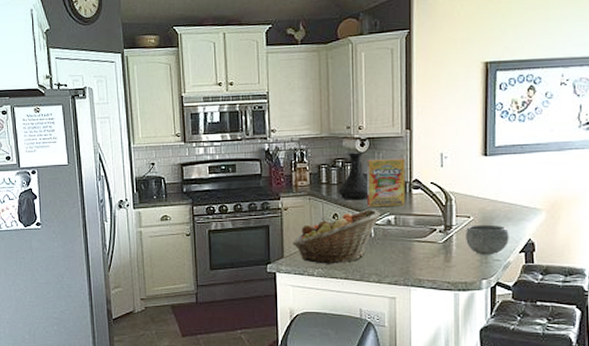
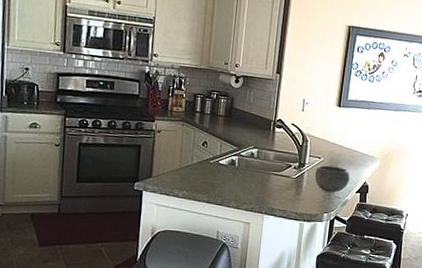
fruit basket: present [293,209,381,264] -> none [162,141,246,188]
vase: present [338,152,369,200] -> none [210,87,238,132]
cereal box: present [367,158,406,206] -> none [235,95,273,141]

